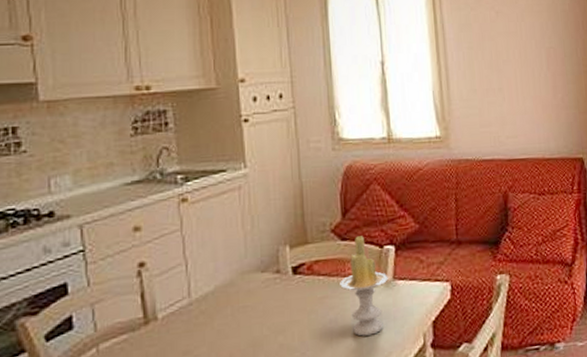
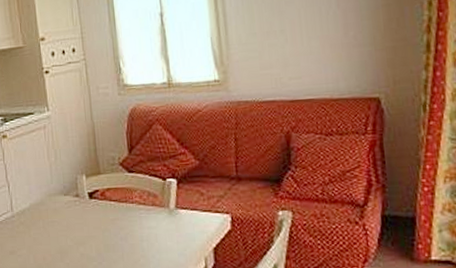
candle: present [340,236,388,336] -> none [128,169,171,254]

